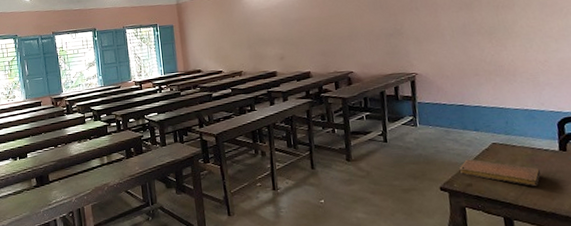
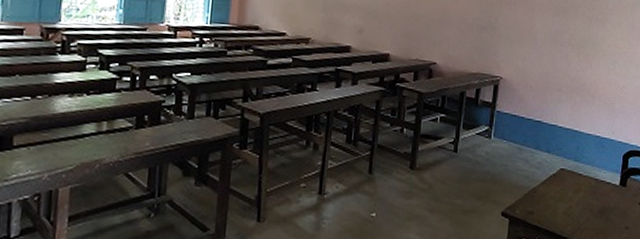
notebook: present [460,159,541,186] -> none [525,183,600,221]

